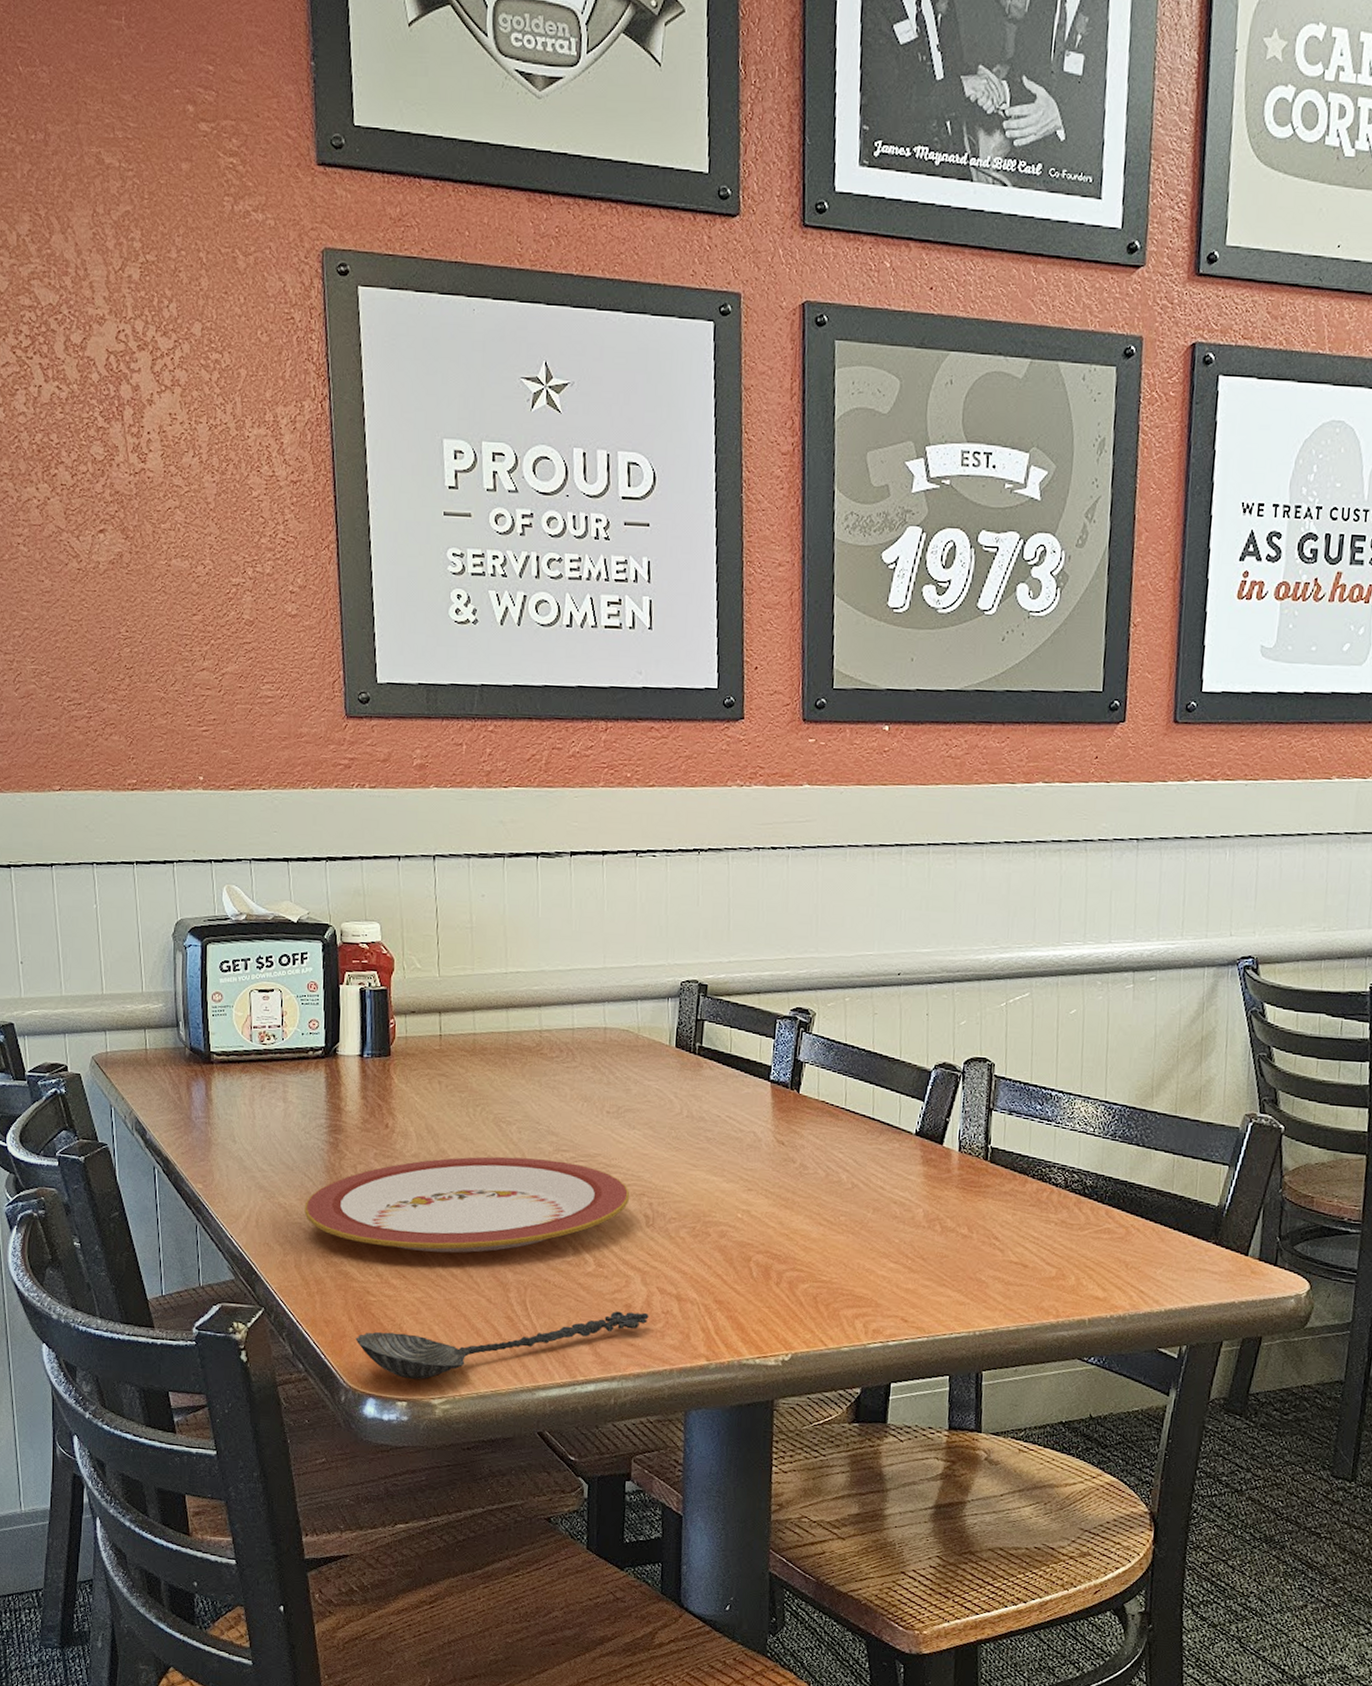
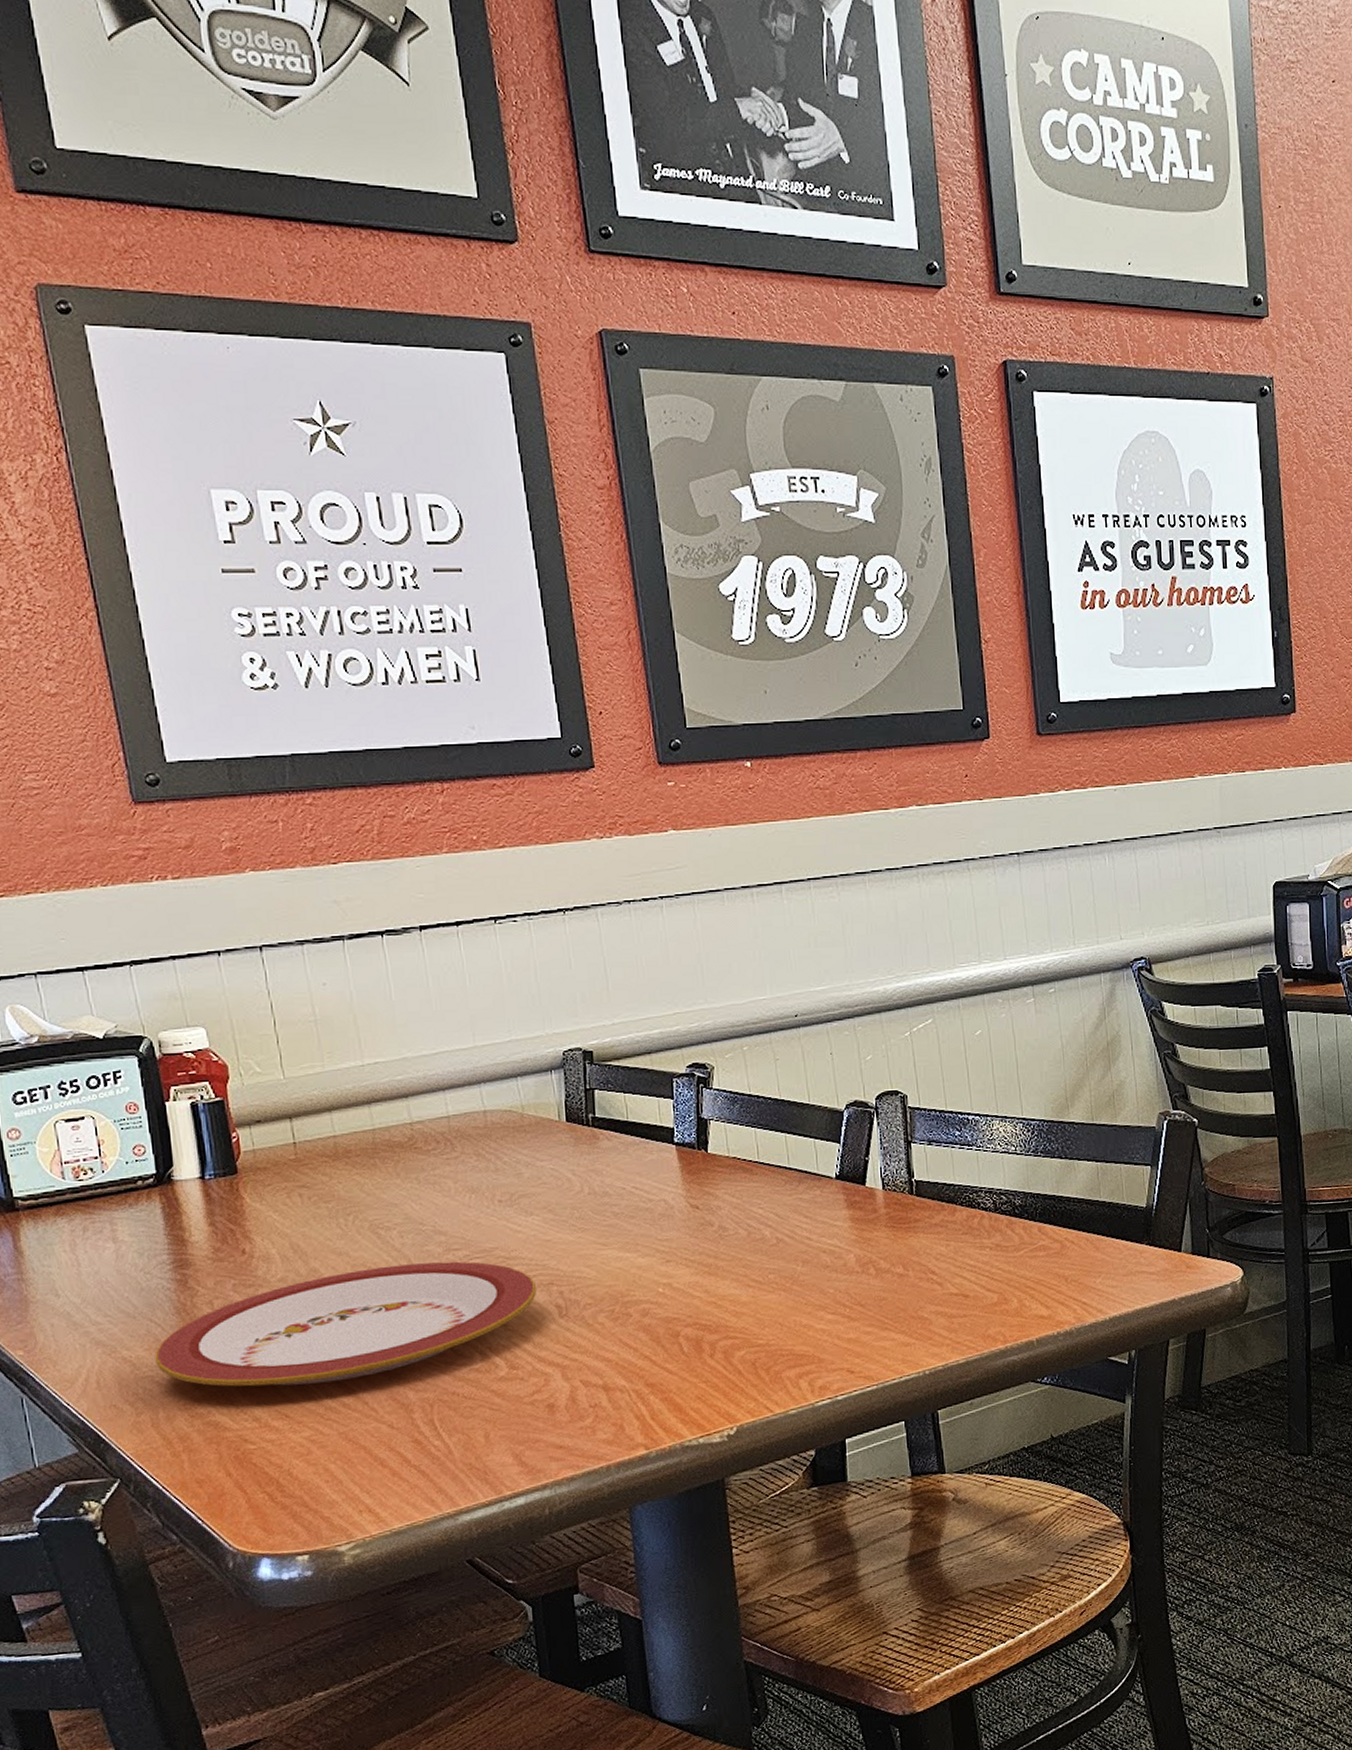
spoon: present [355,1311,649,1380] -> none [237,1409,576,1529]

